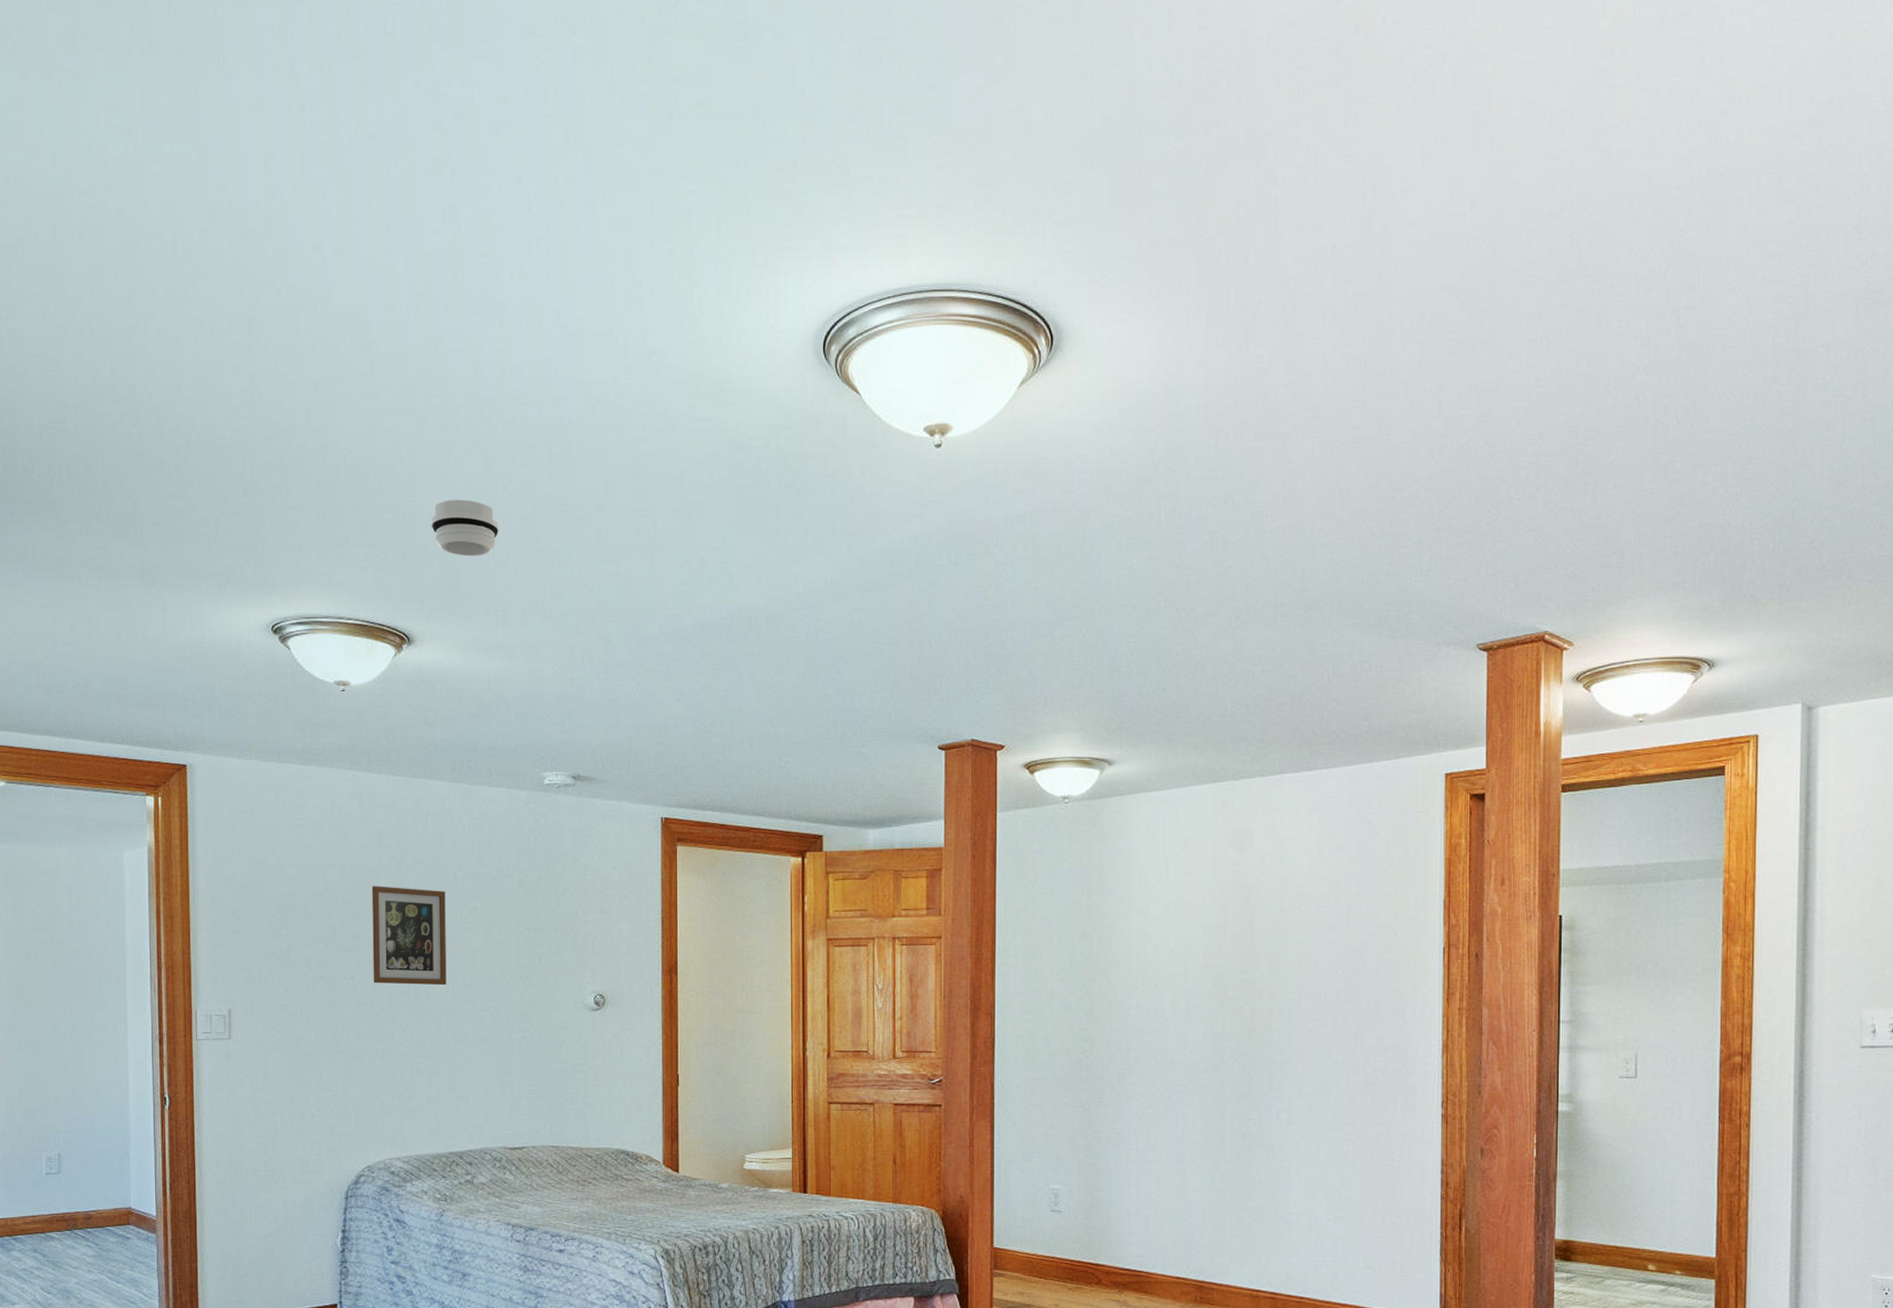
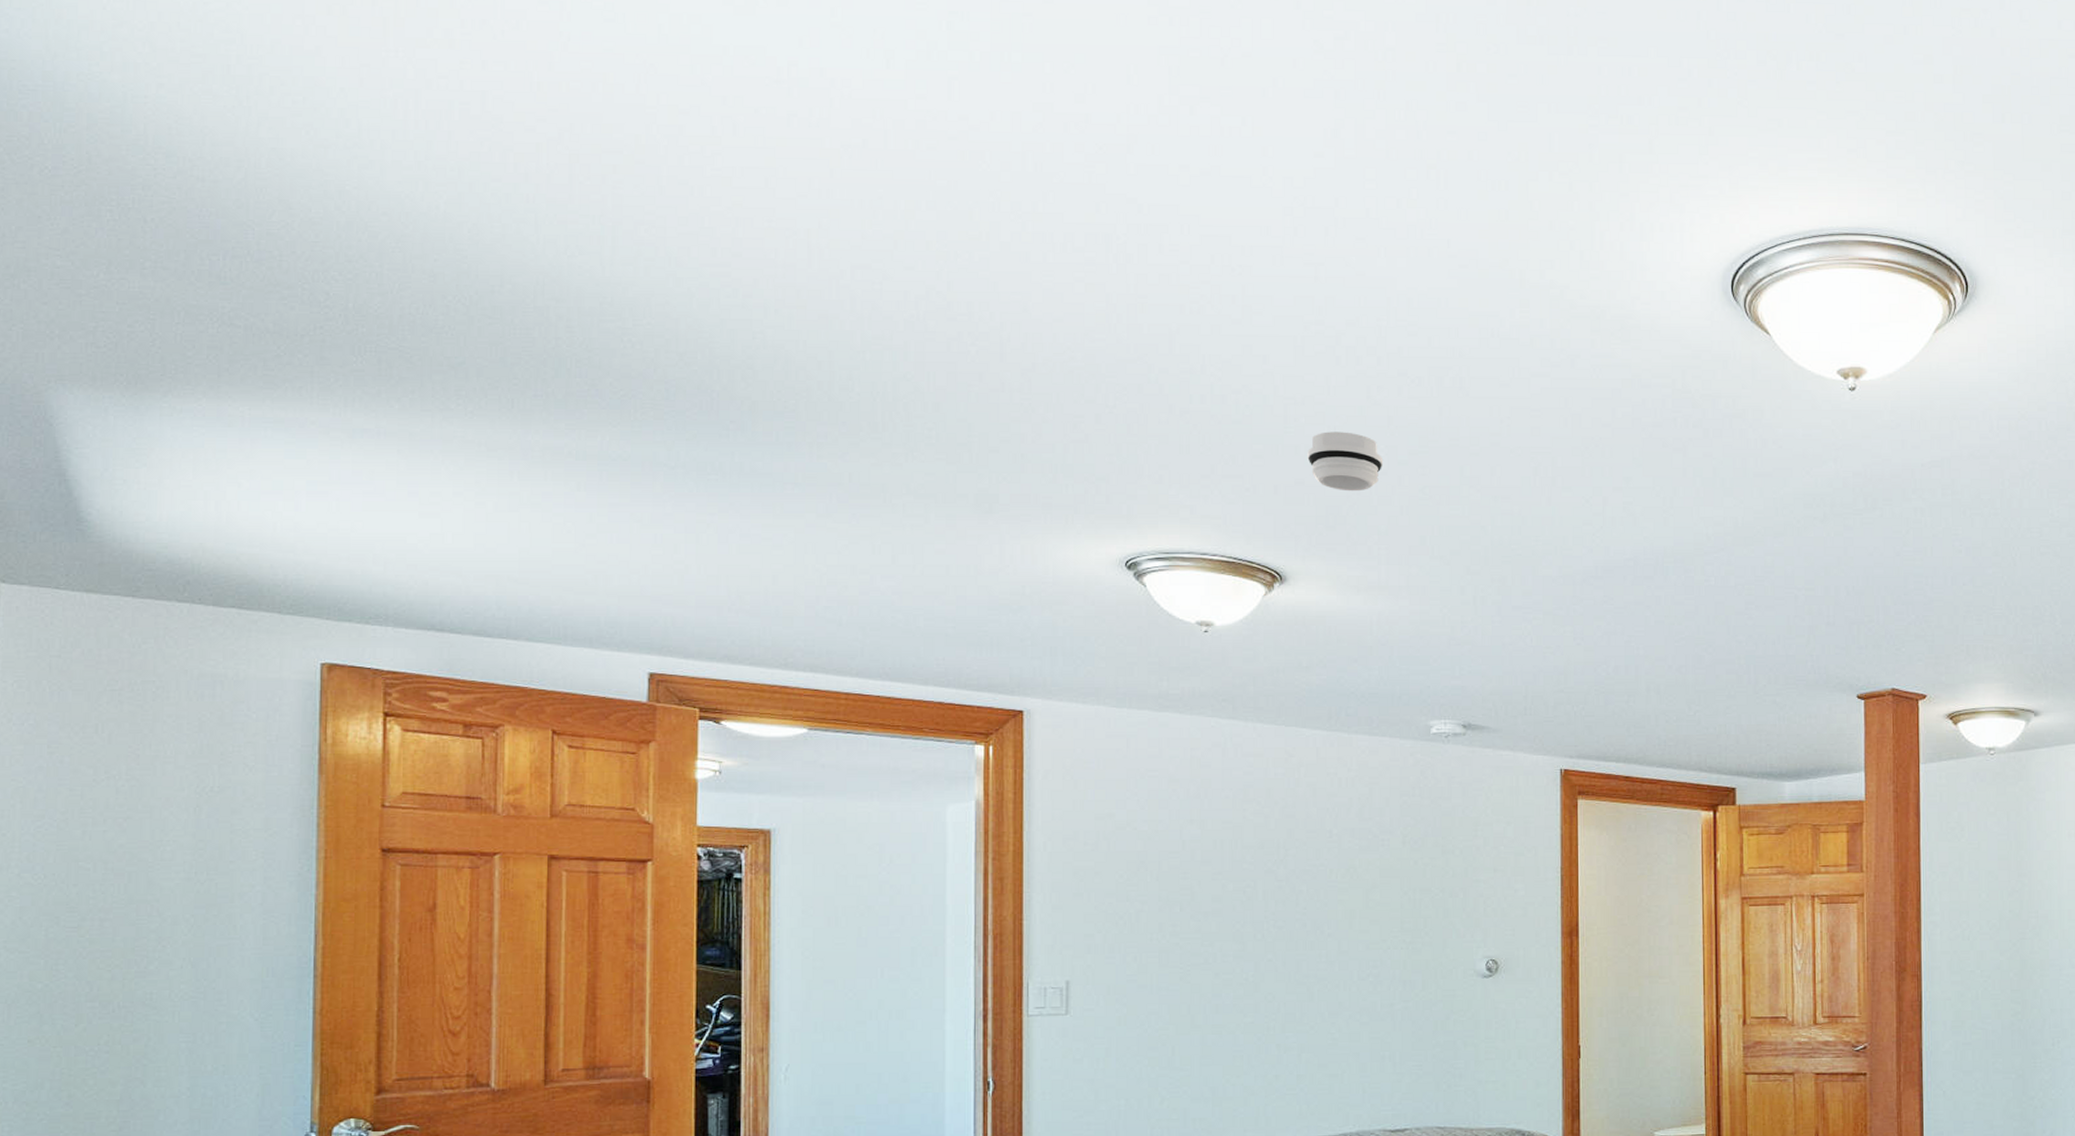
picture frame: present [372,886,447,986] -> none [1235,843,1320,952]

